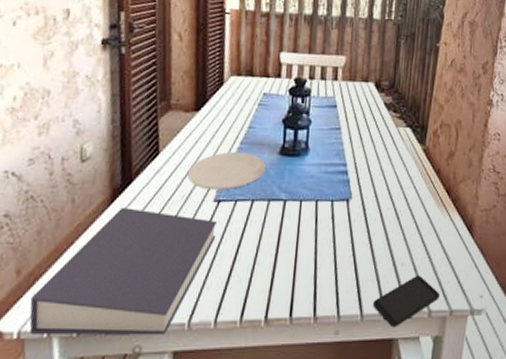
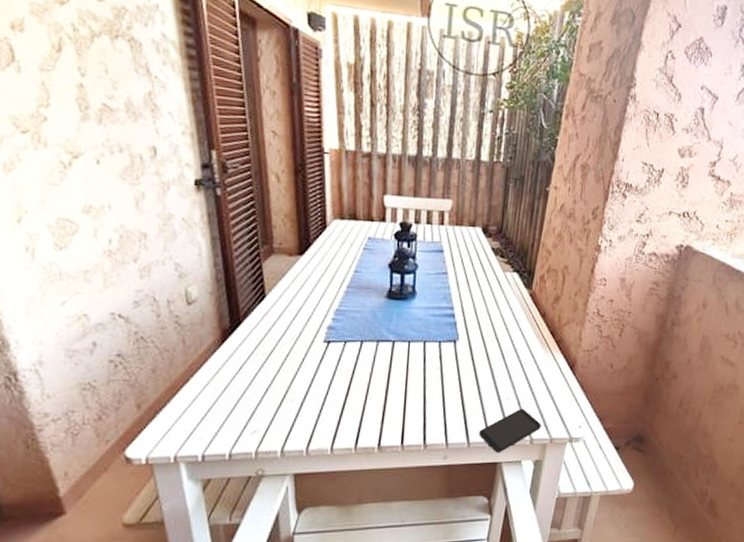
book: present [29,207,217,336] -> none [153,348,328,461]
plate: present [187,151,266,191] -> none [295,295,373,332]

